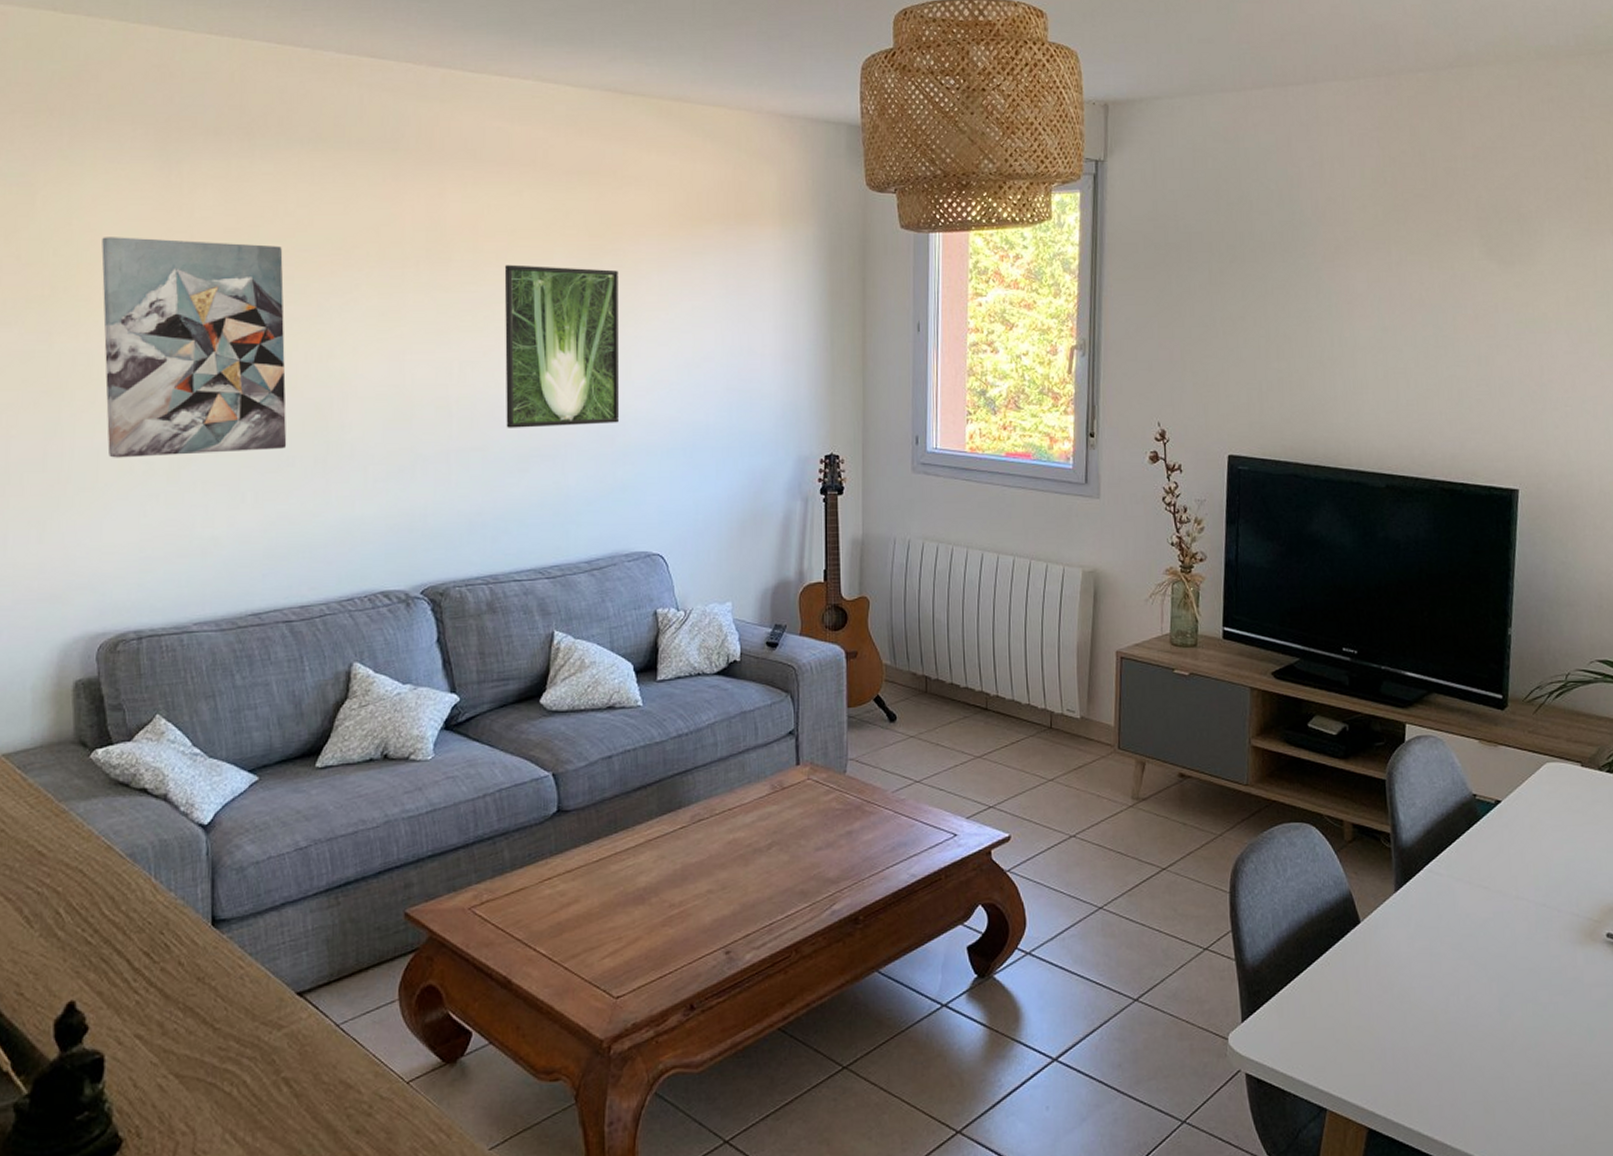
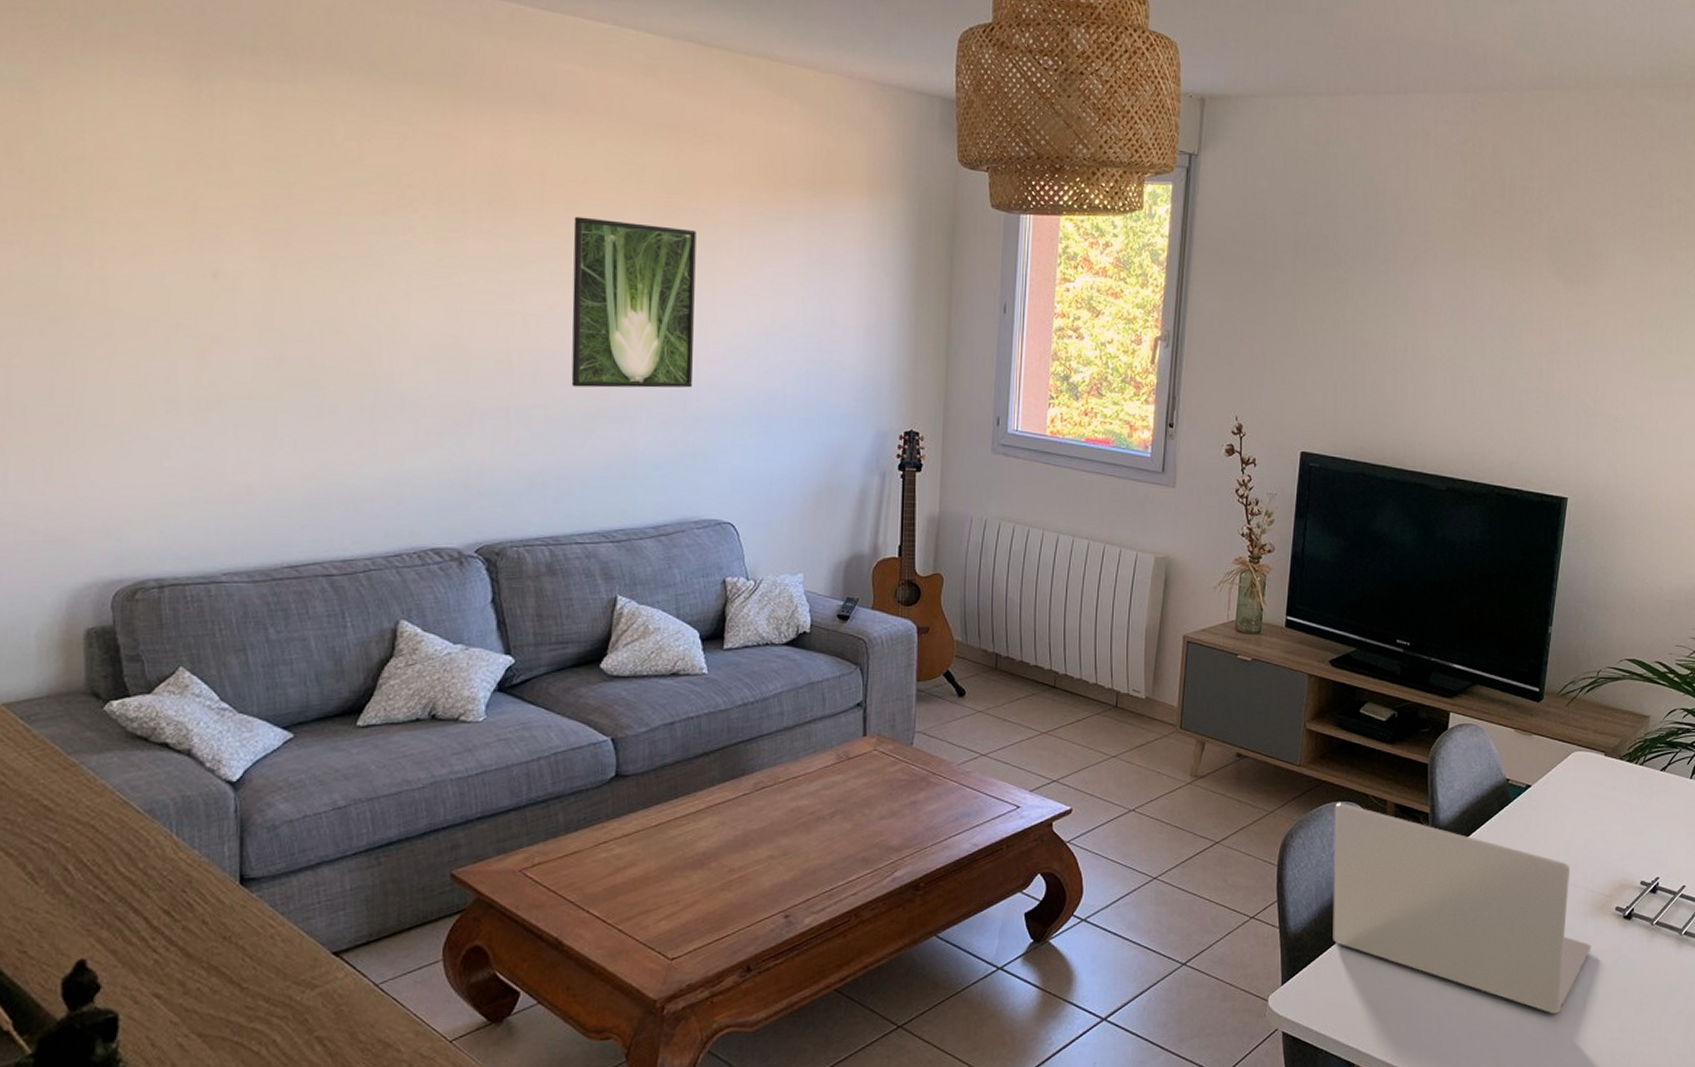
wall art: present [101,237,287,458] -> none [119,155,330,396]
laptop: none [1286,823,1583,1053] -> present [1333,802,1591,1014]

